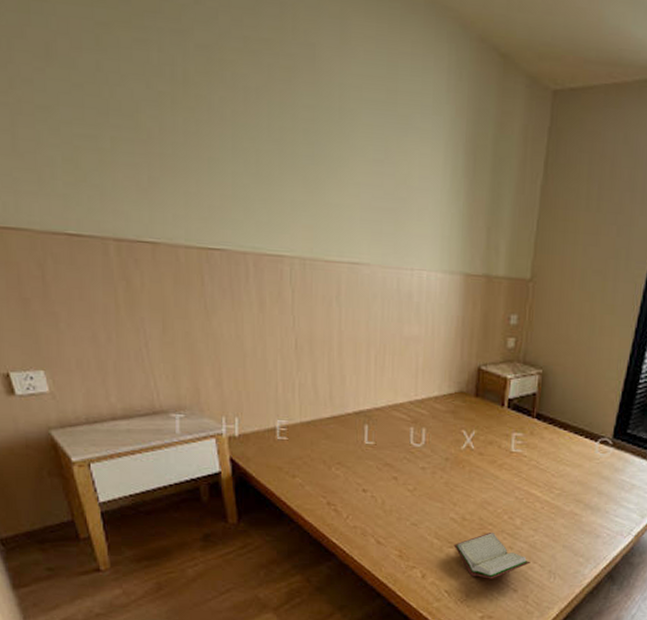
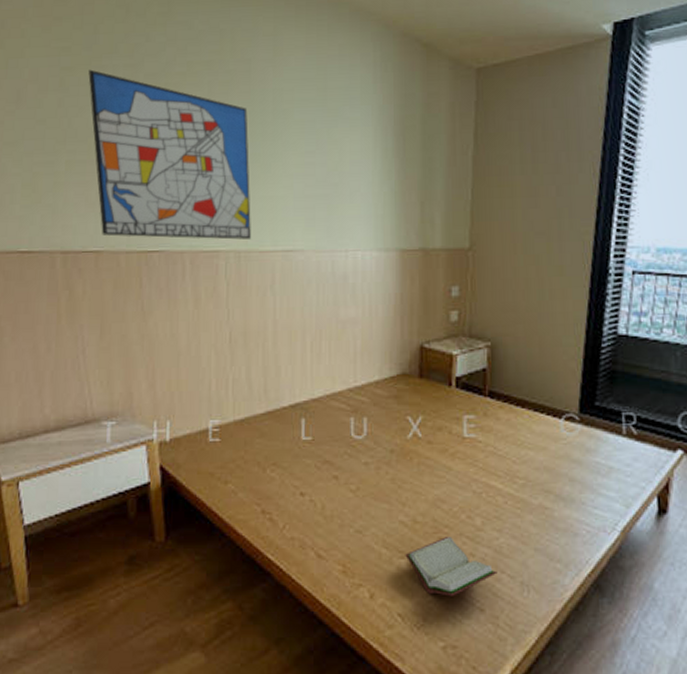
wall art: none [129,29,316,247] -> present [88,69,251,240]

